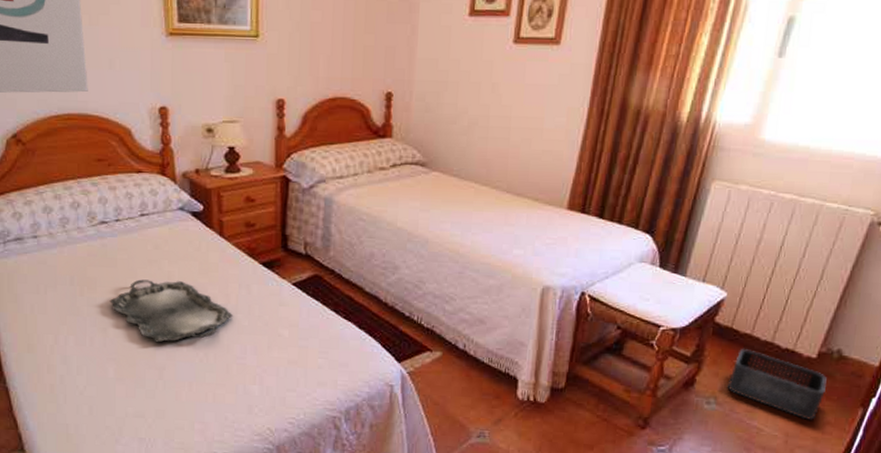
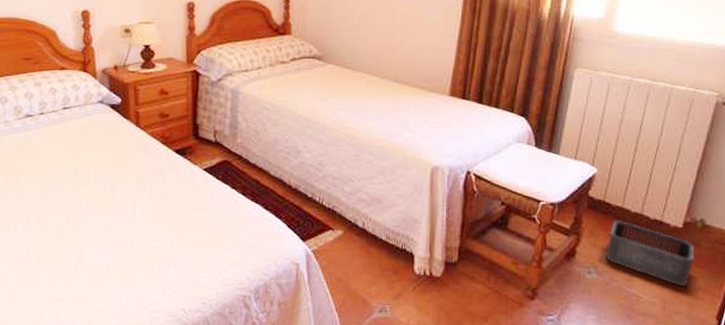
serving tray: present [109,279,233,343] -> none [32,168,148,228]

